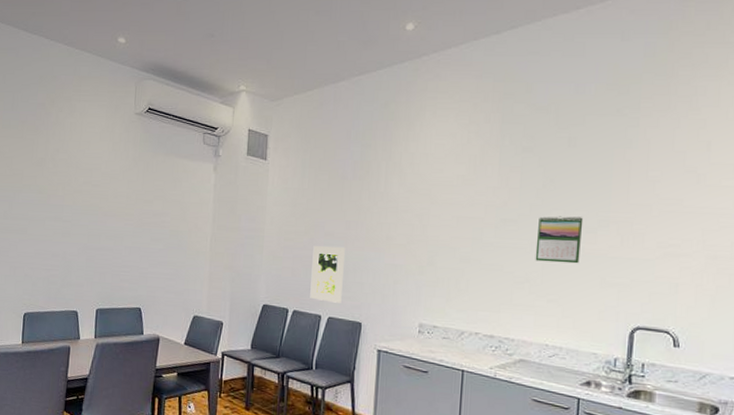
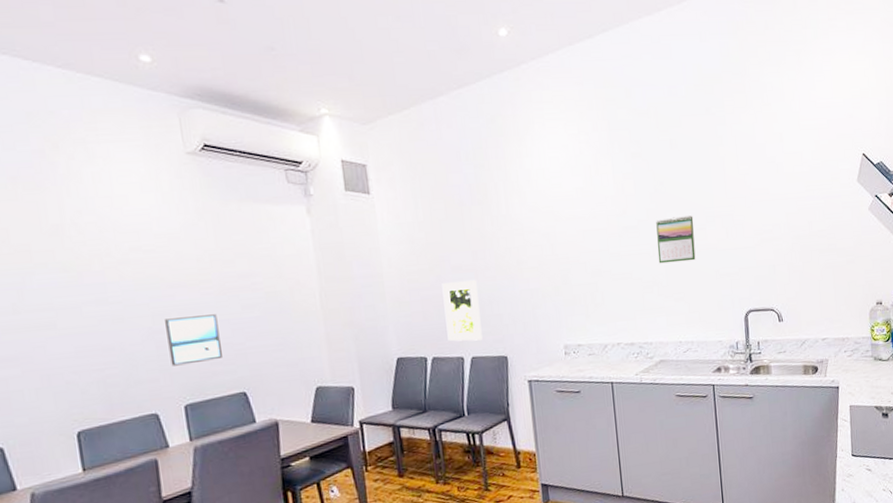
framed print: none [94,239,132,278] -> present [165,314,222,366]

